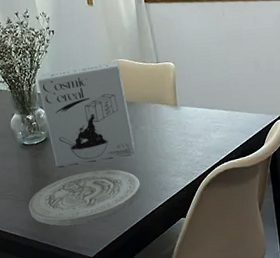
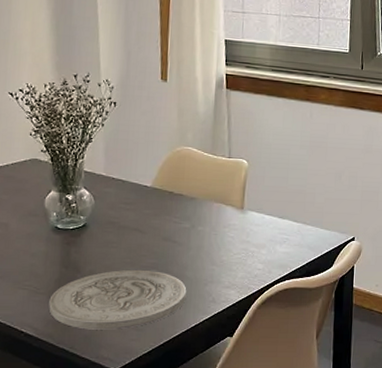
cereal box: present [37,60,135,167] -> none [86,147,188,260]

